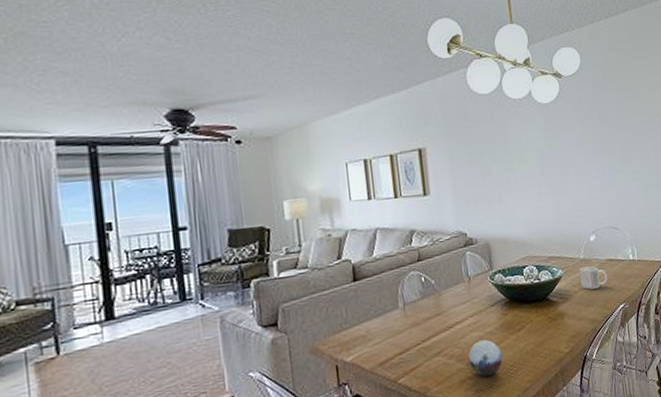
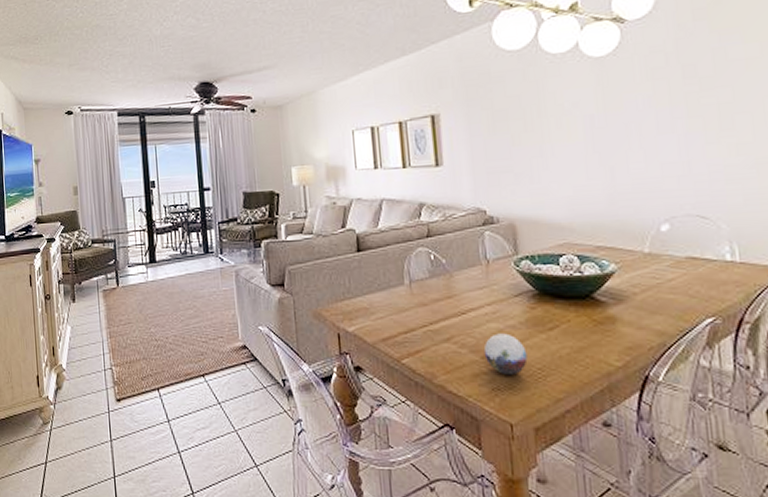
mug: present [580,266,608,290] -> none [643,263,688,293]

